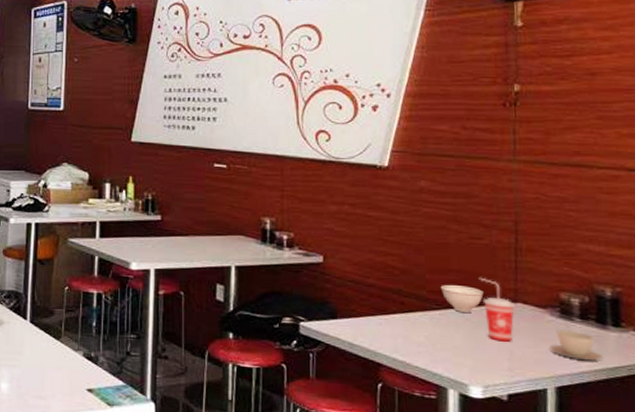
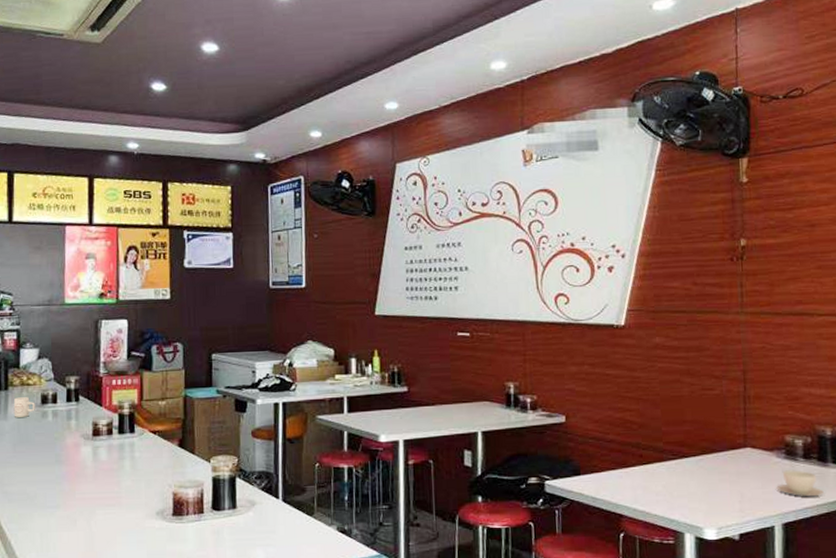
bowl: present [440,285,484,314] -> none [676,435,716,461]
beverage cup: present [479,277,515,342] -> none [711,426,745,485]

